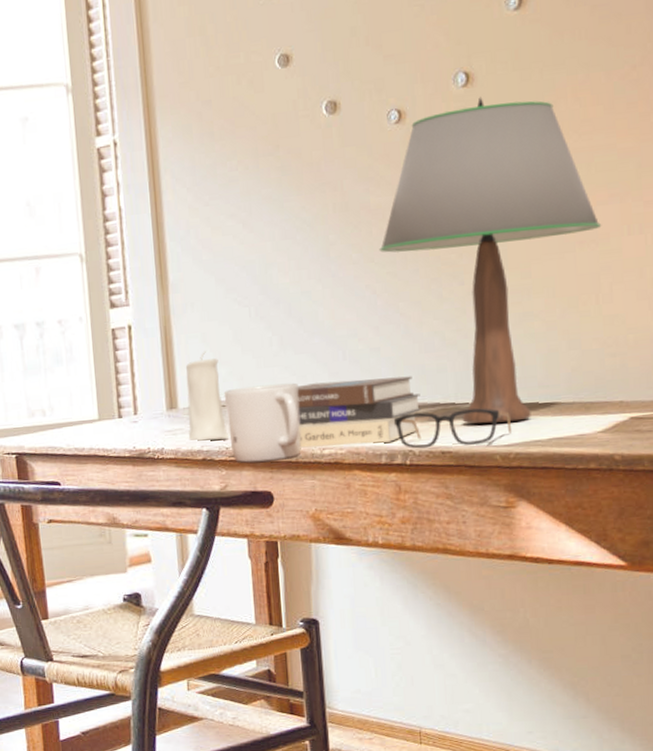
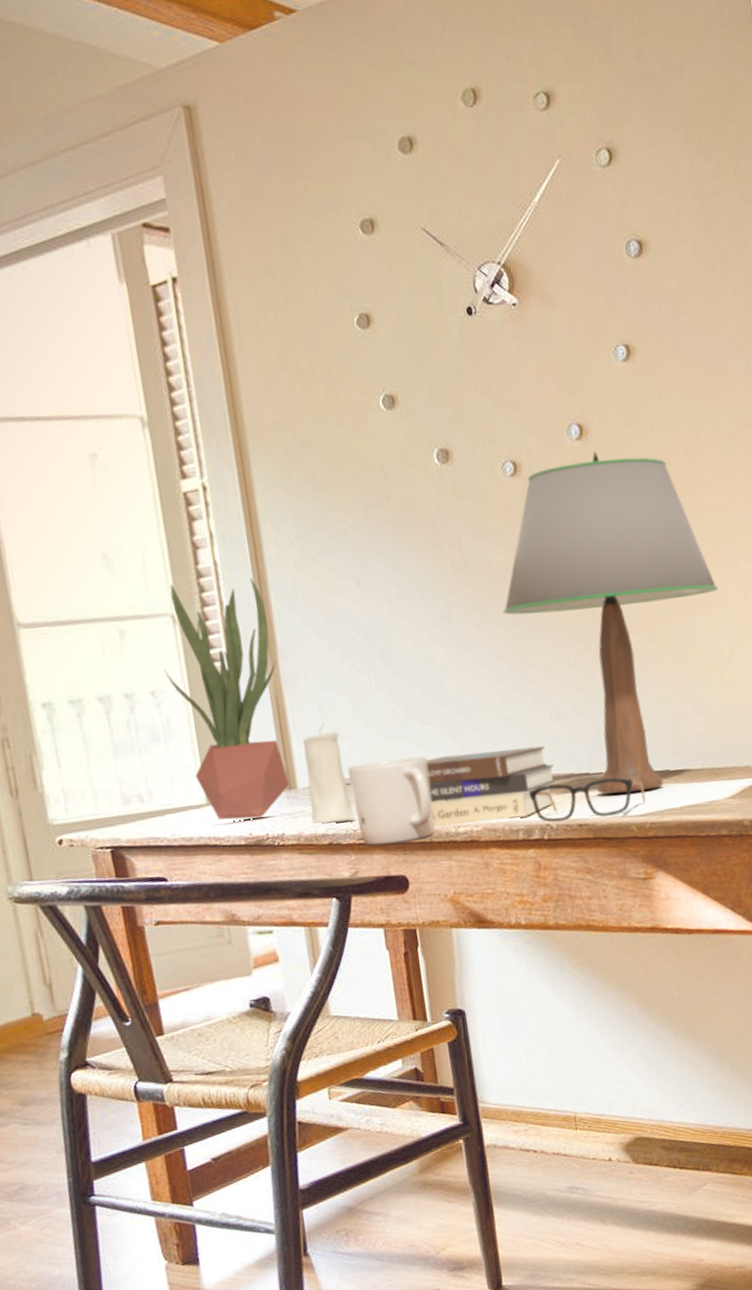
potted plant: none [71,221,171,434] -> present [165,577,290,820]

